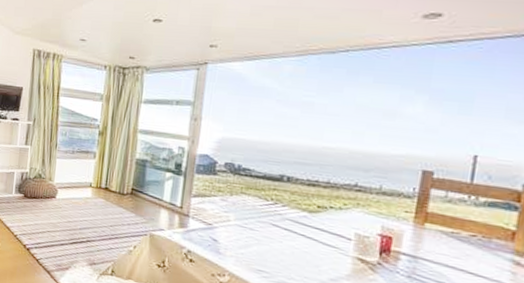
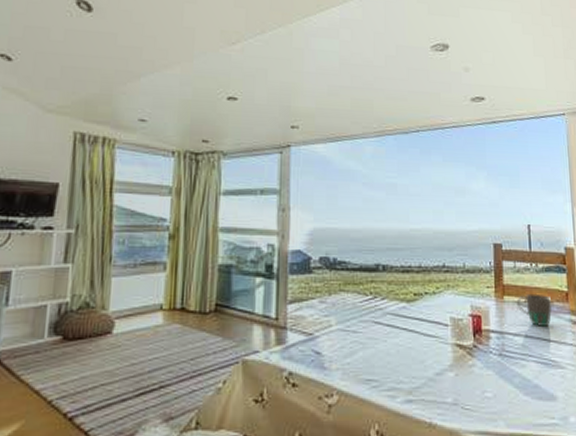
mug: none [441,225,489,261] -> present [518,293,552,326]

